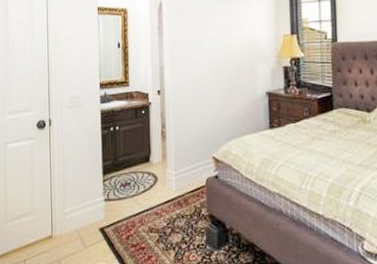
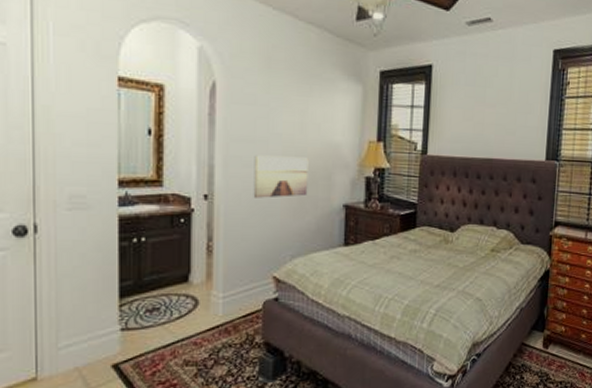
wall art: none [192,54,236,91] -> present [253,155,309,198]

